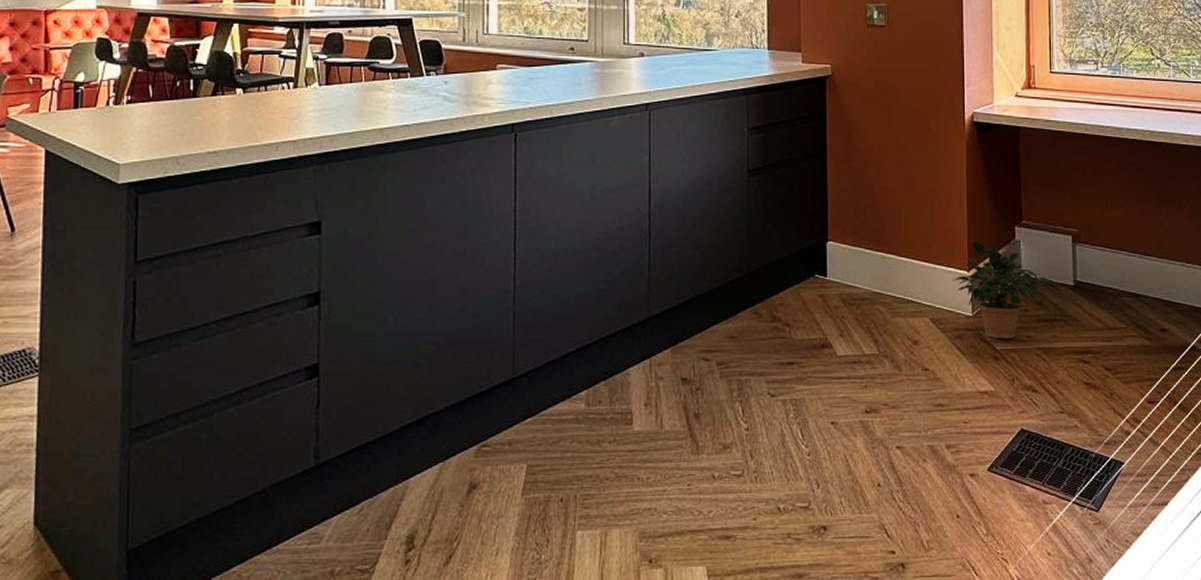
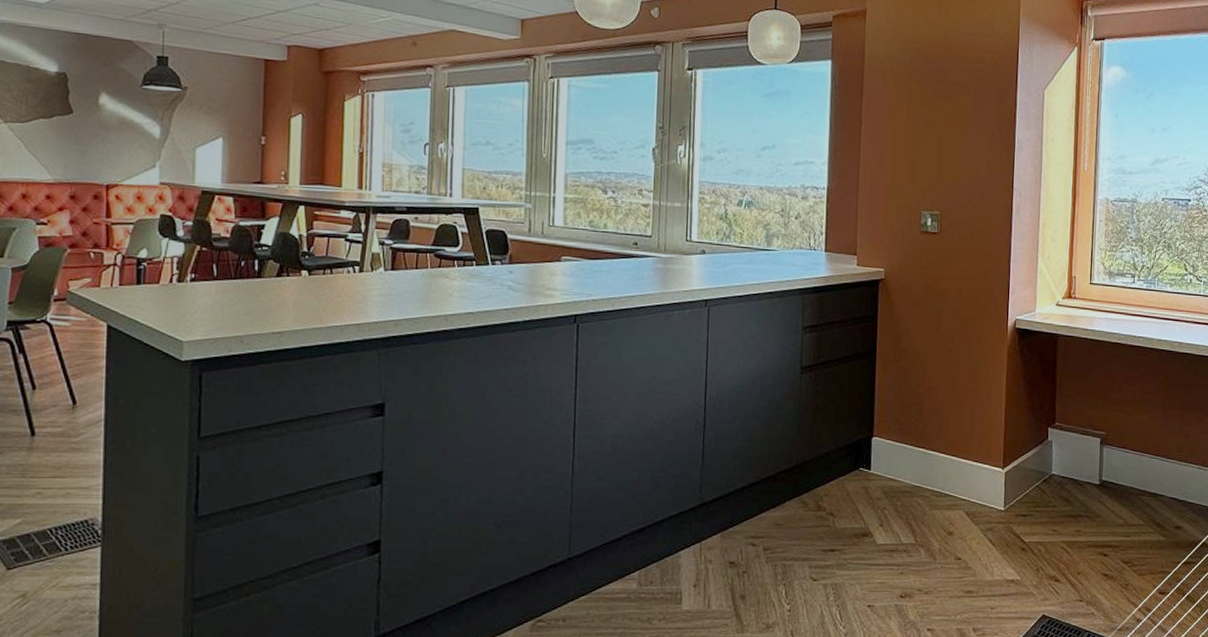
potted plant: present [951,241,1057,340] -> none [987,441,1083,533]

